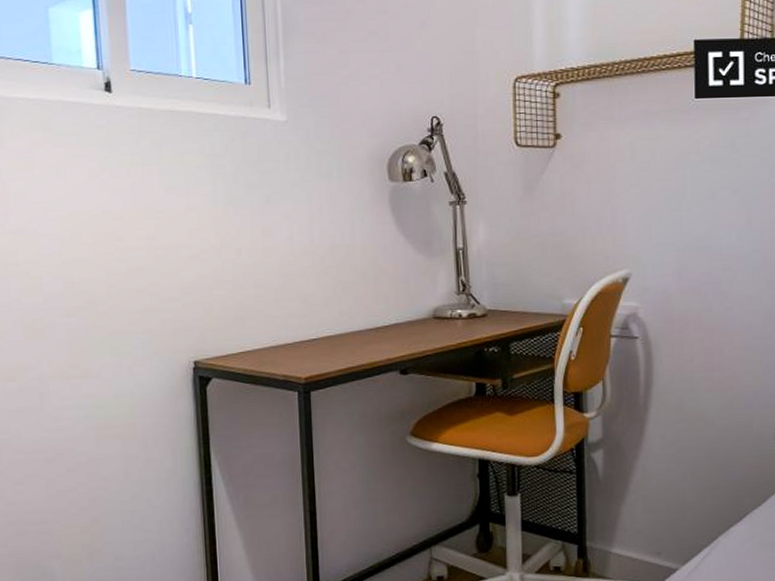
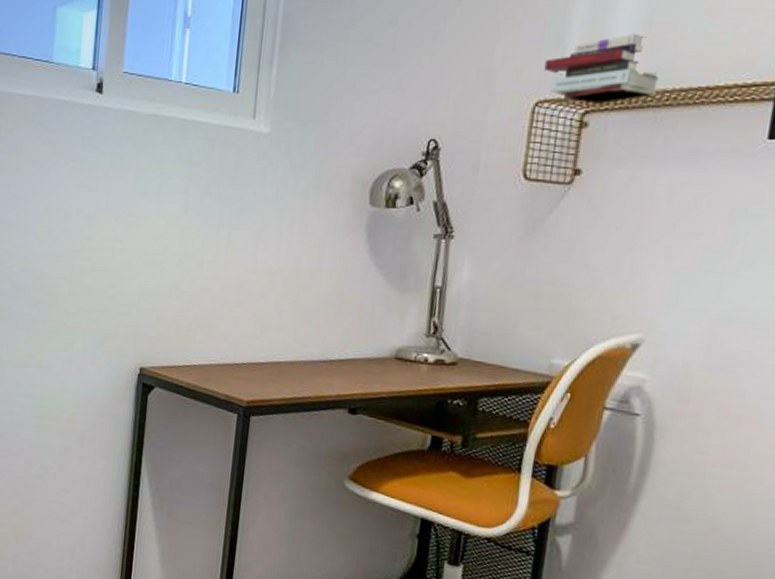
books: none [517,15,609,77] -> present [544,33,658,104]

